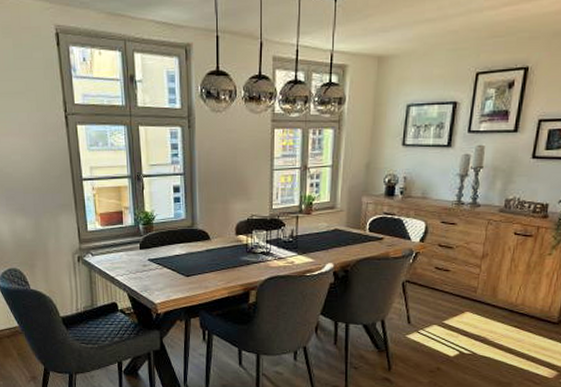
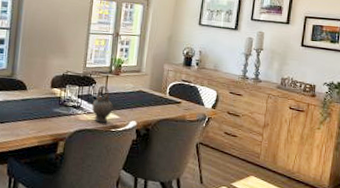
teapot: none [281,227,307,268] -> present [91,85,114,123]

